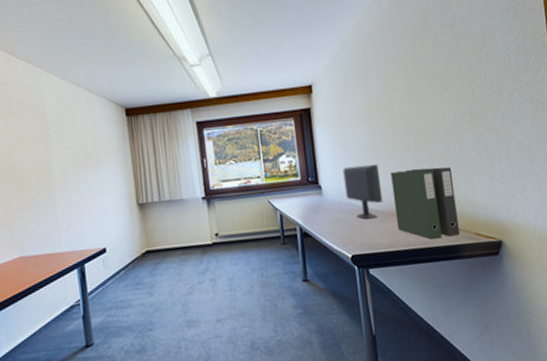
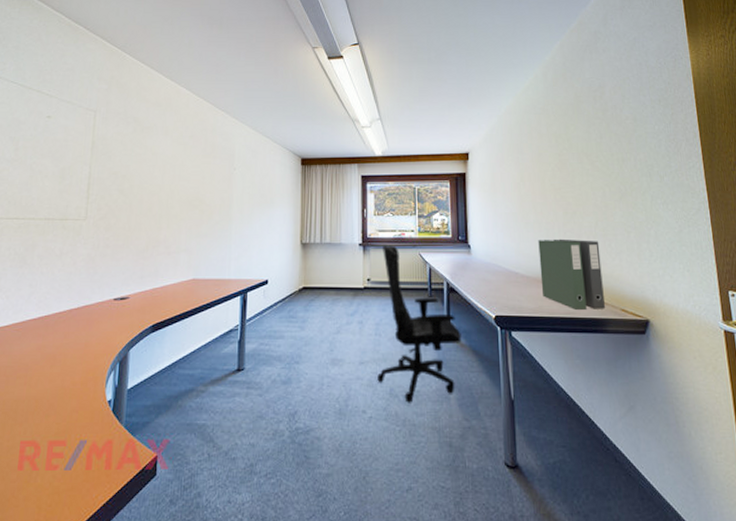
office chair: none [228,194,320,354] -> present [377,245,462,403]
computer monitor: present [342,164,383,220] -> none [492,230,530,282]

